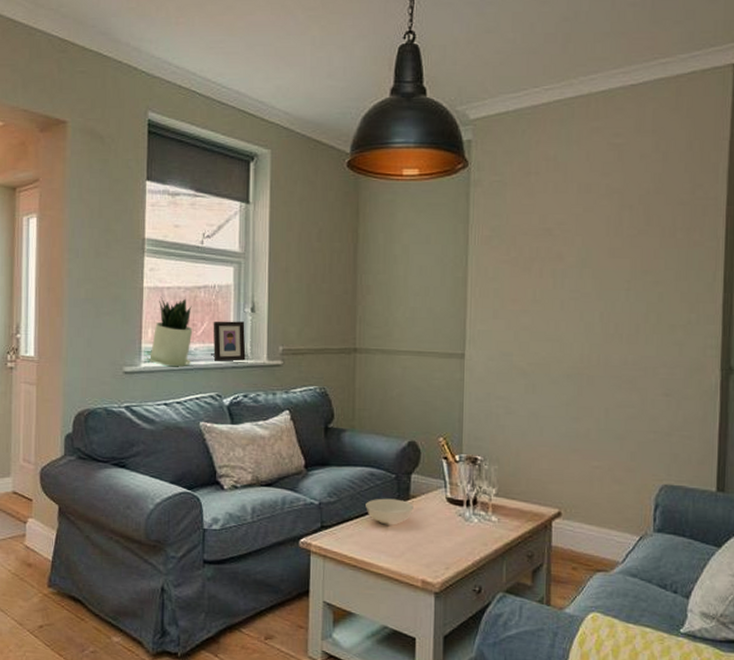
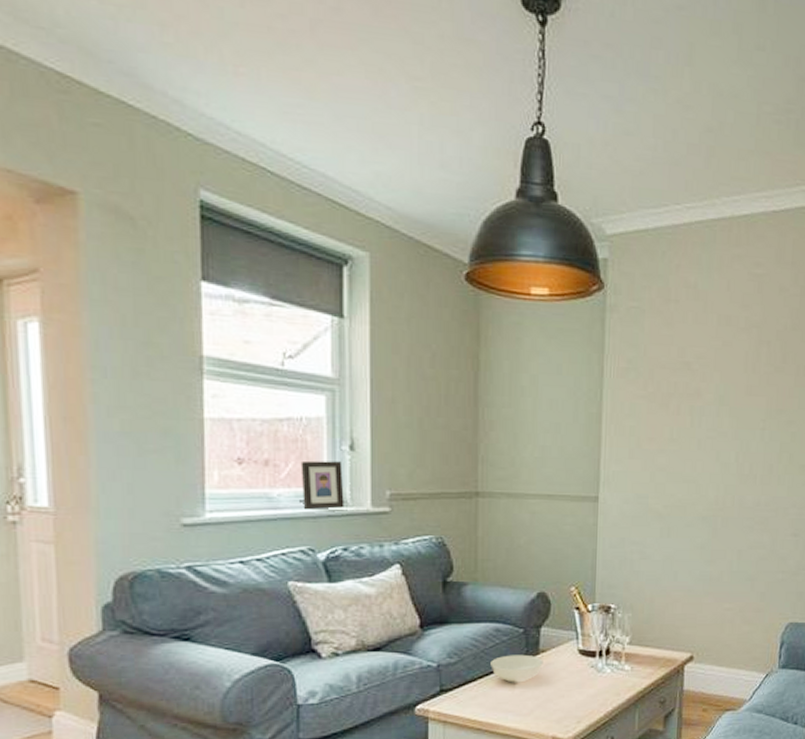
planter: present [146,296,193,367] -> none [212,430,274,517]

